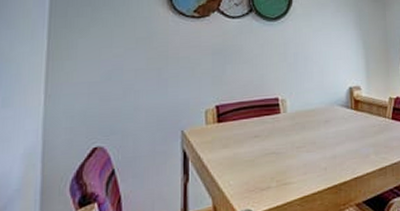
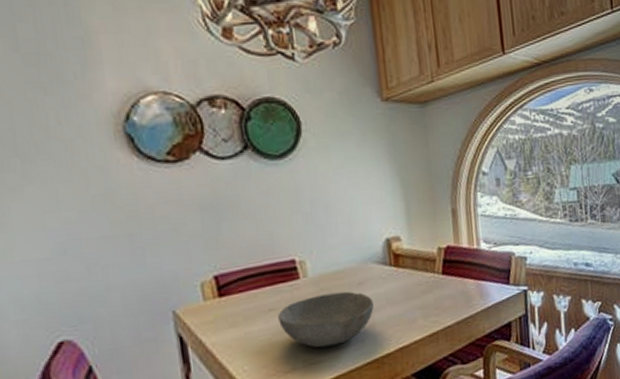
bowl: none [261,126,337,172] -> present [278,291,375,348]

